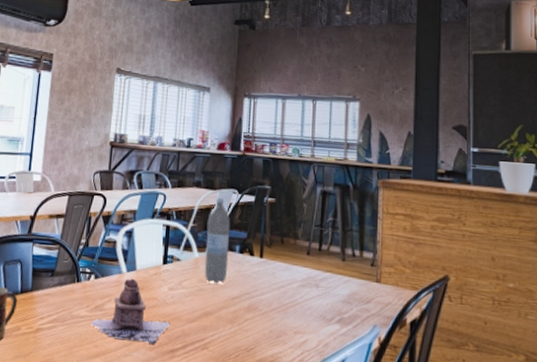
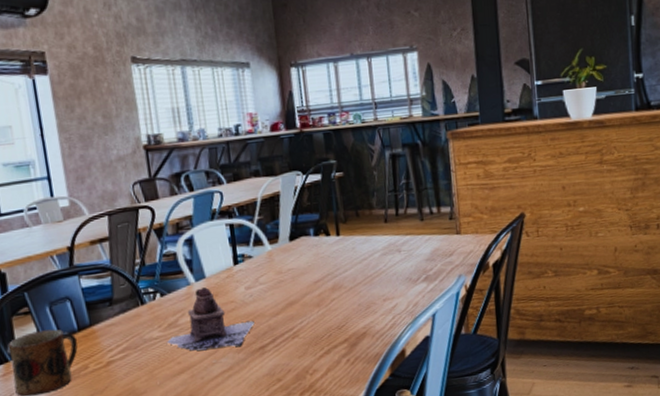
water bottle: present [204,197,231,284] -> none [274,182,306,272]

